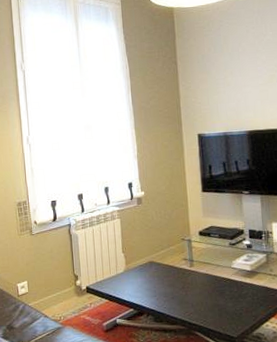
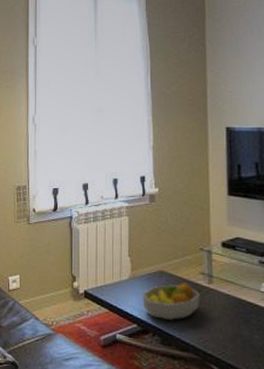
fruit bowl: none [136,269,184,302] -> present [142,283,200,320]

